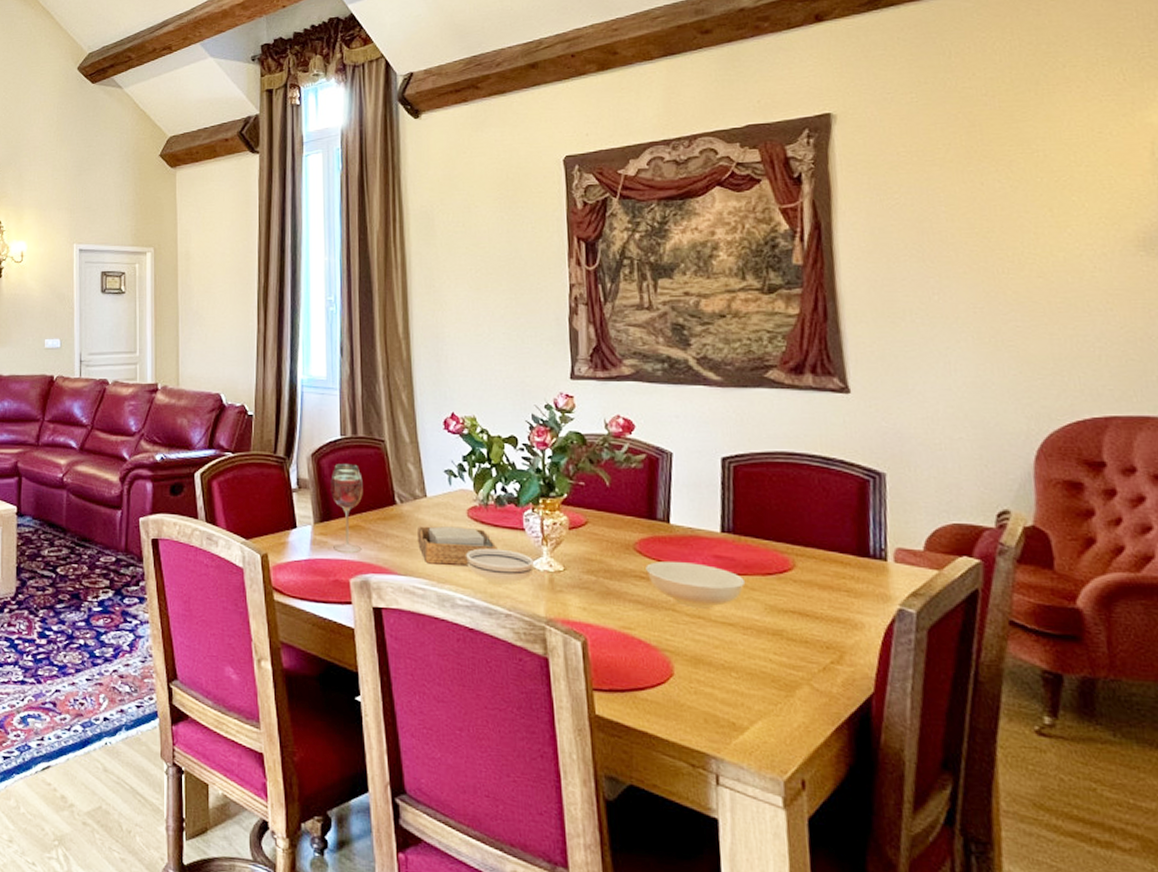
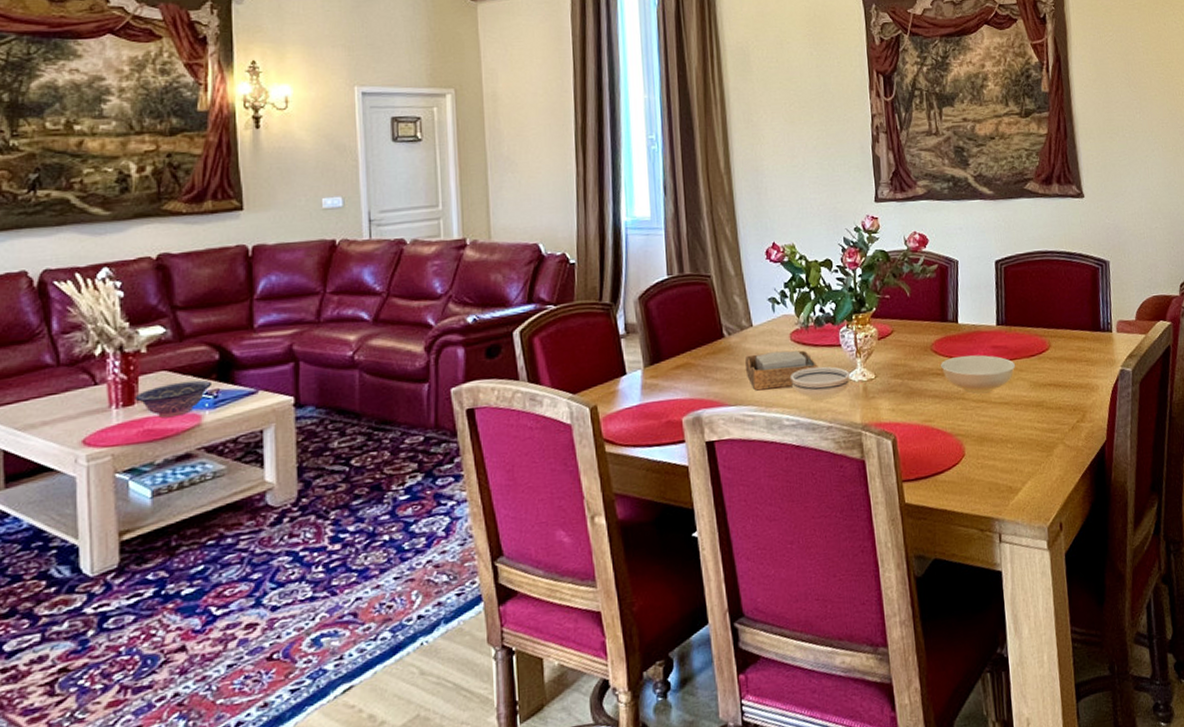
wineglass: present [330,464,363,554] -> none [659,302,693,394]

